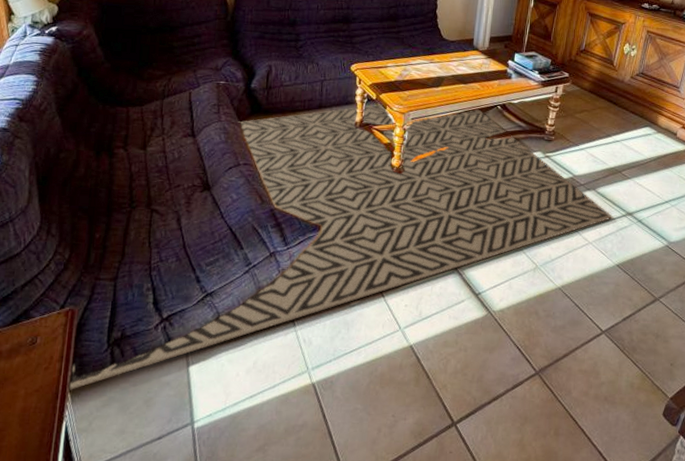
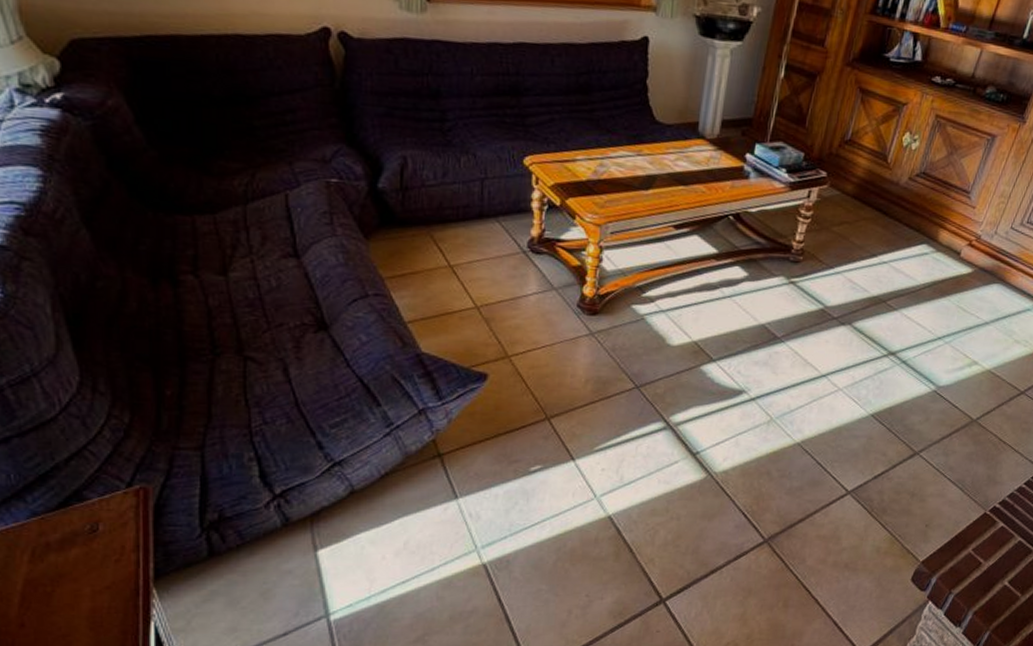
rug: present [67,104,612,391] -> none [151,213,870,586]

